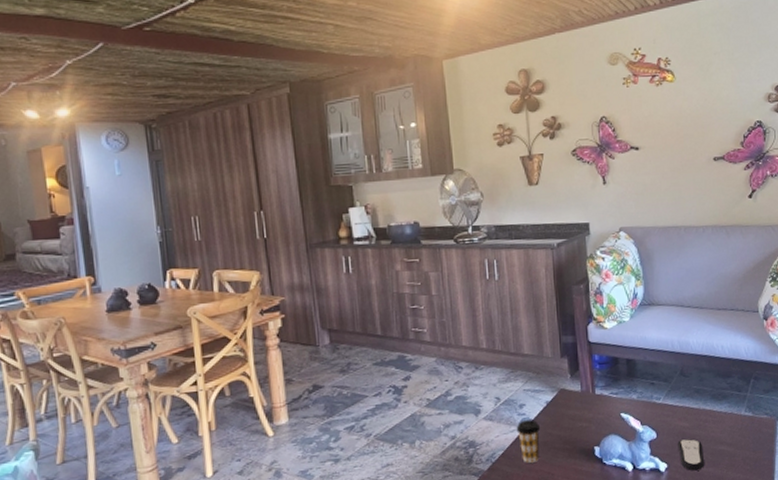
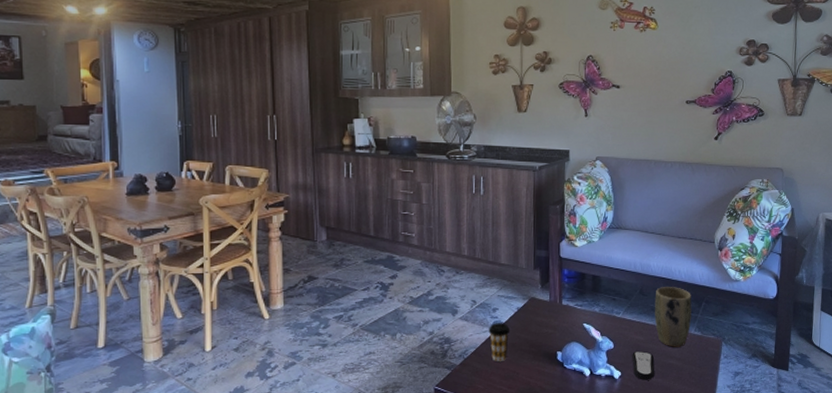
plant pot: none [697,364,740,432] -> present [654,287,692,347]

